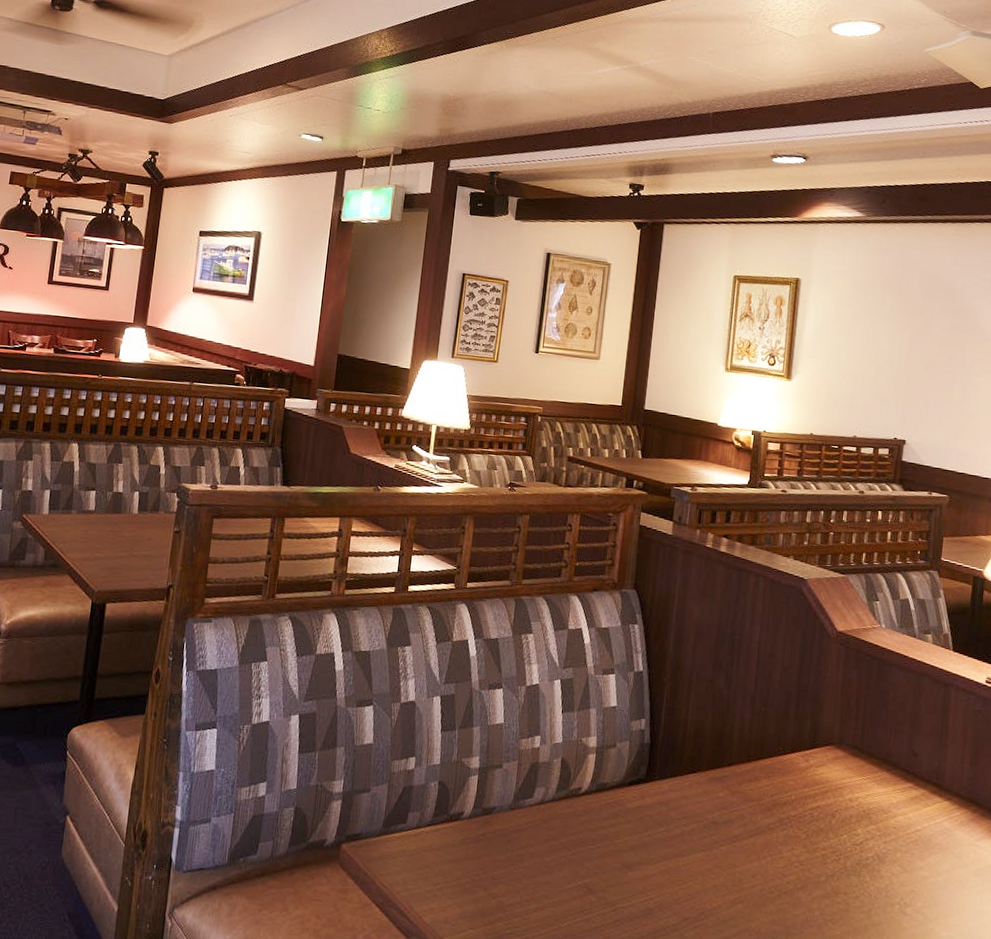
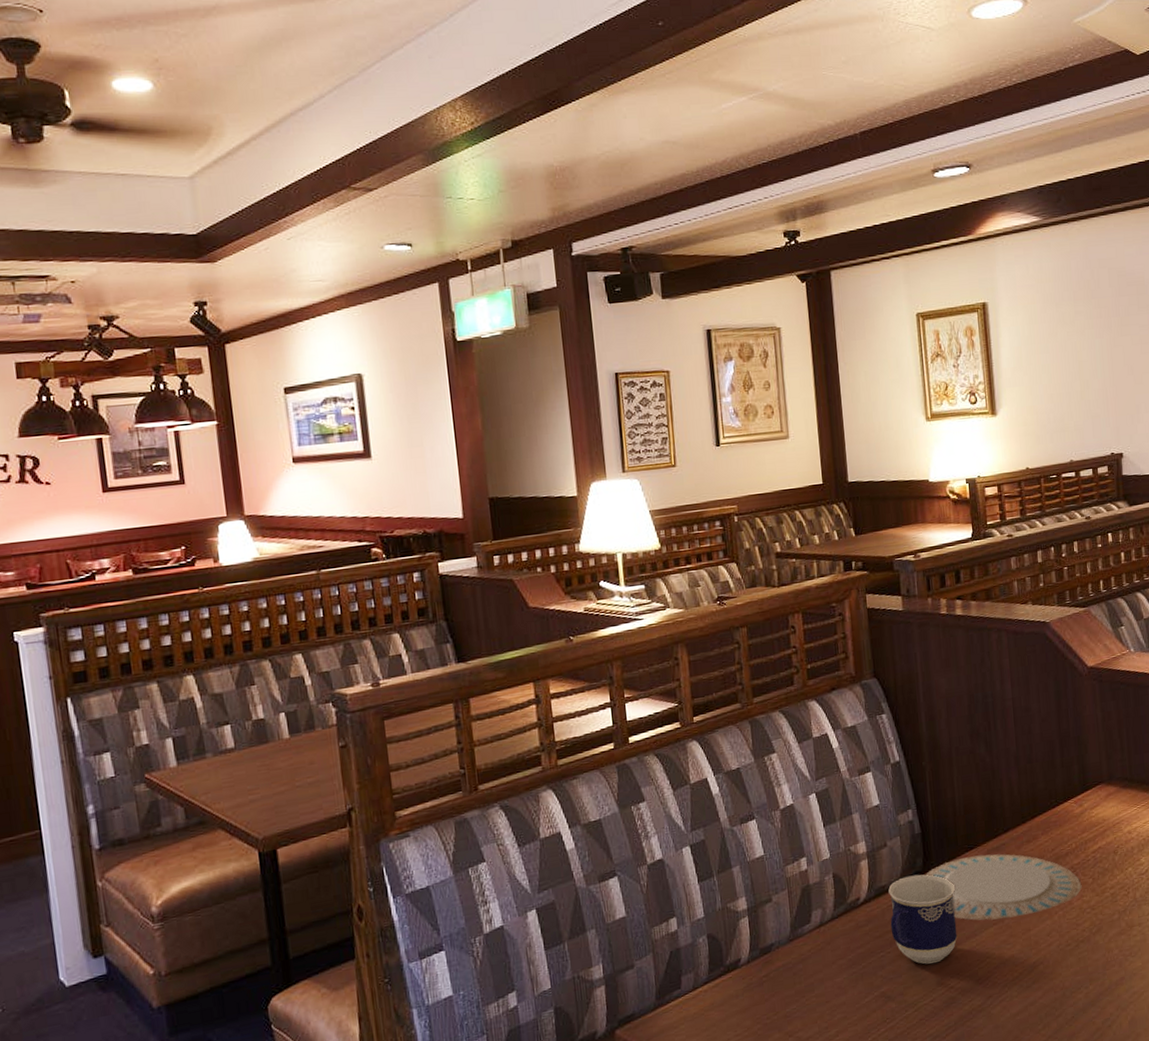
cup: none [604,780,673,871] -> present [888,874,958,964]
plate: none [647,778,795,852] -> present [926,853,1082,921]

